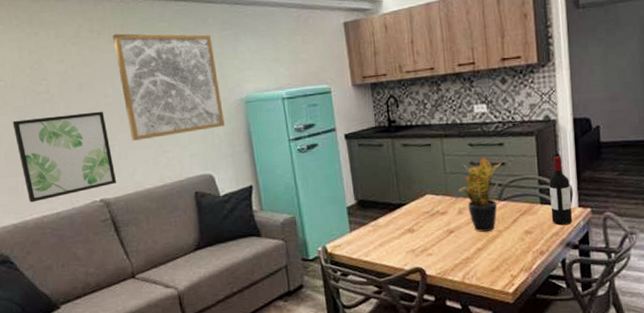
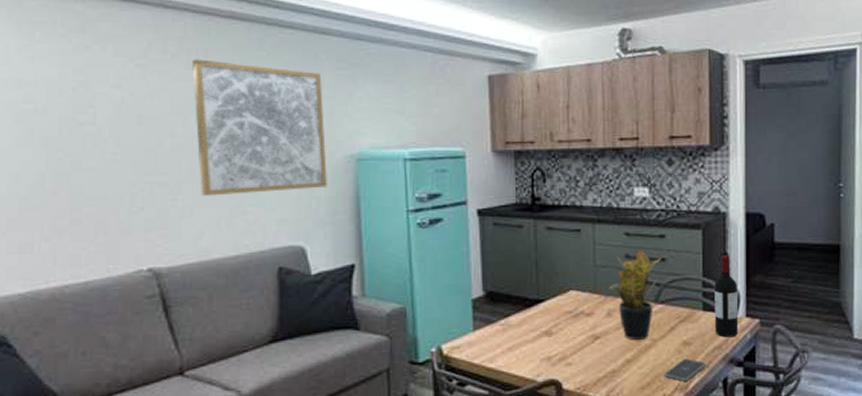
wall art: present [12,111,117,203] -> none [38,154,175,266]
smartphone: none [510,244,547,264] -> present [664,358,707,381]

